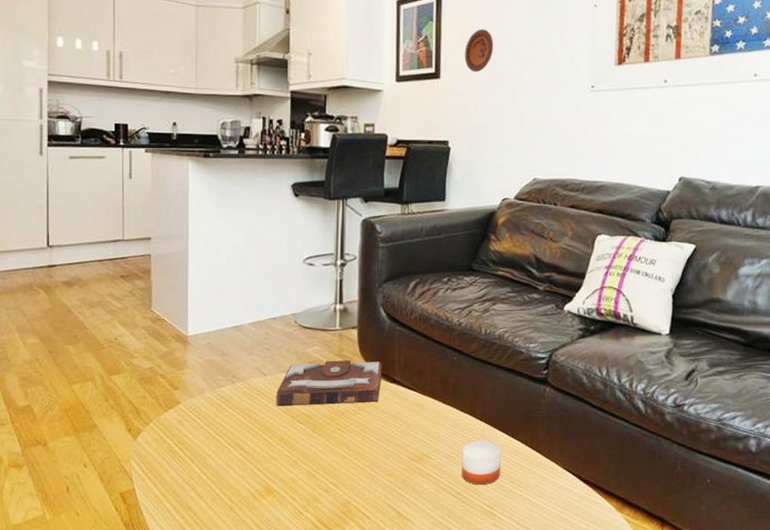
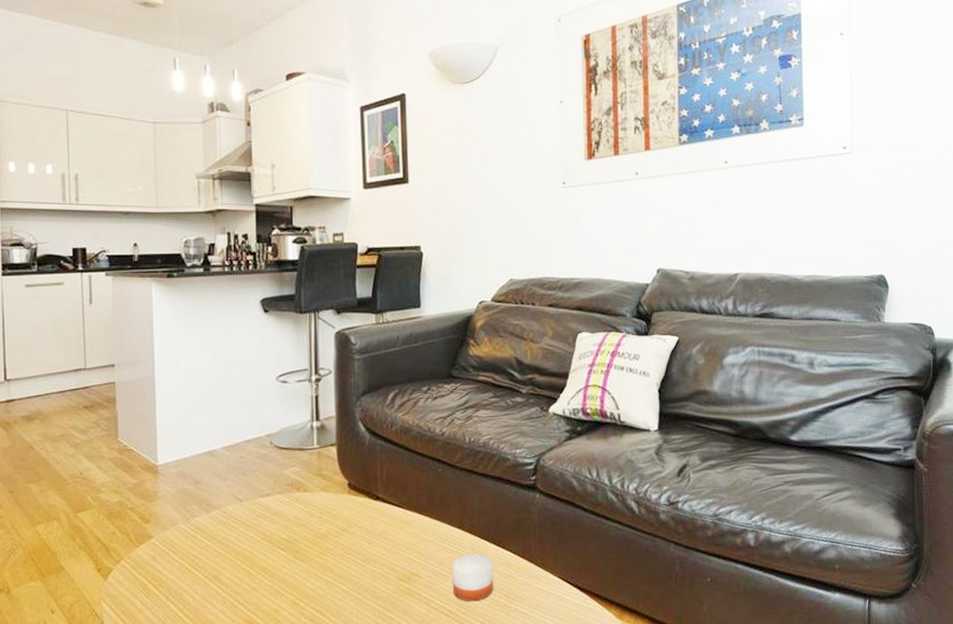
book: present [276,359,382,407] -> none [254,479,364,534]
decorative plate: present [464,29,494,72] -> none [432,131,462,175]

